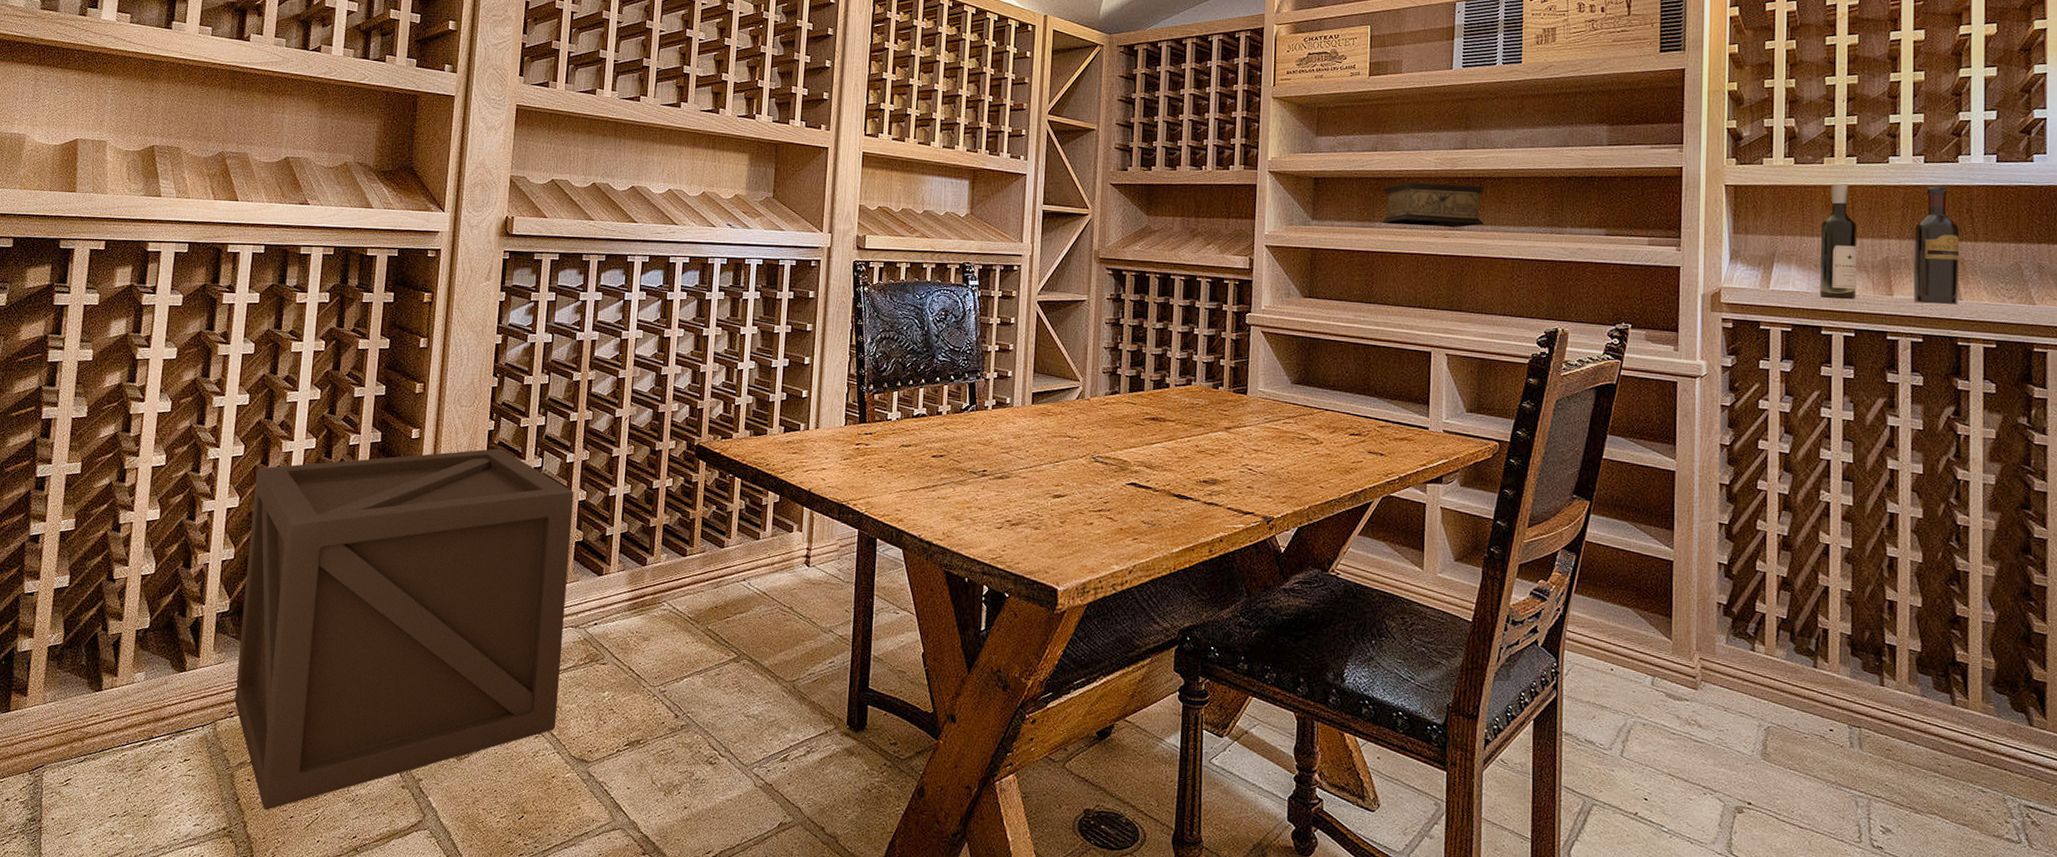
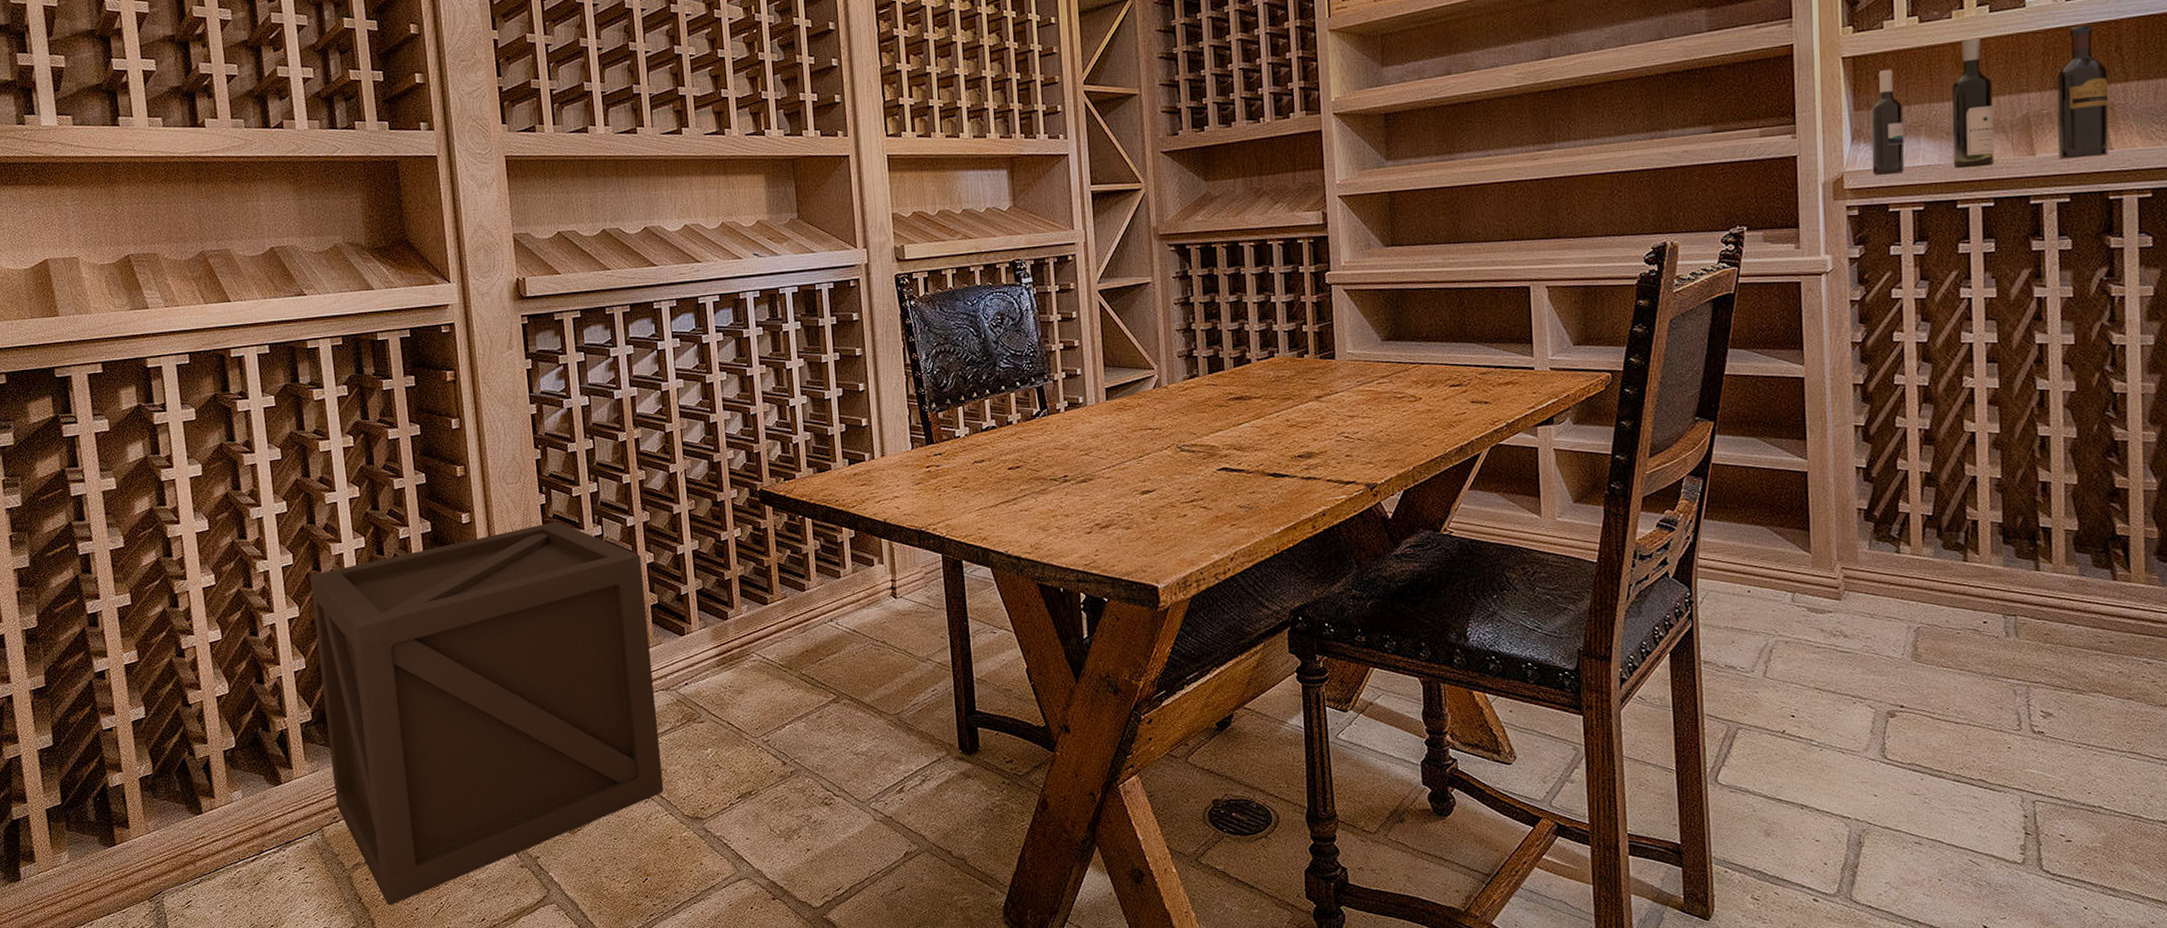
decorative box: present [1381,182,1484,228] -> none [1460,96,1576,154]
wine bottle: none [1747,200,1777,296] -> present [1871,69,1905,175]

